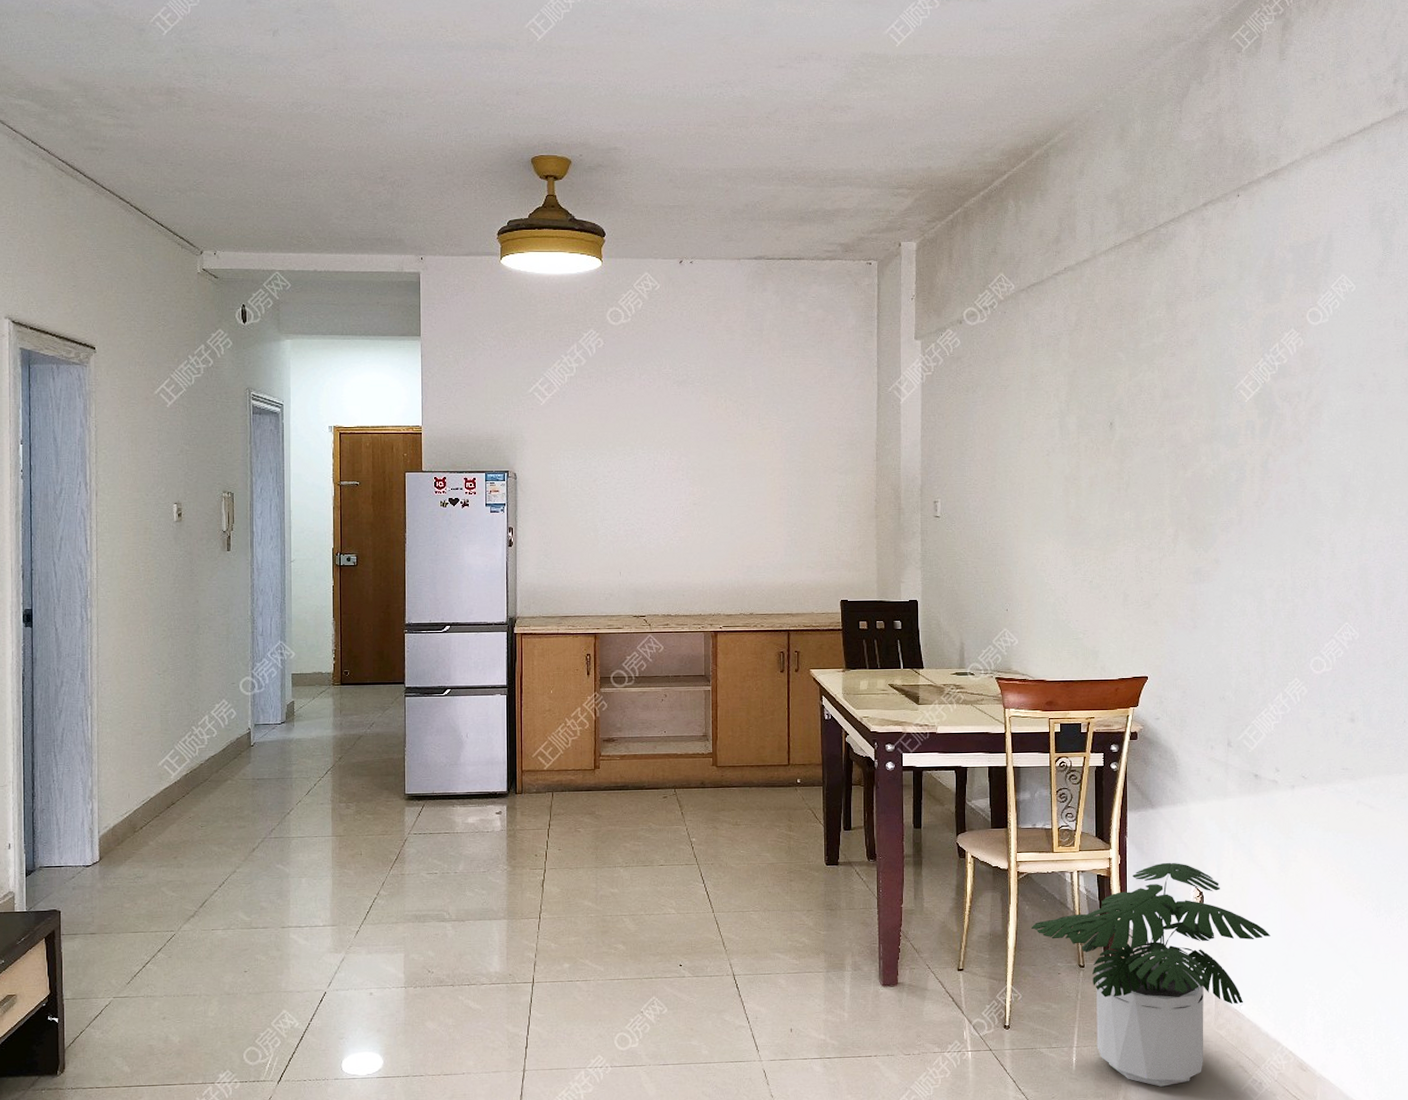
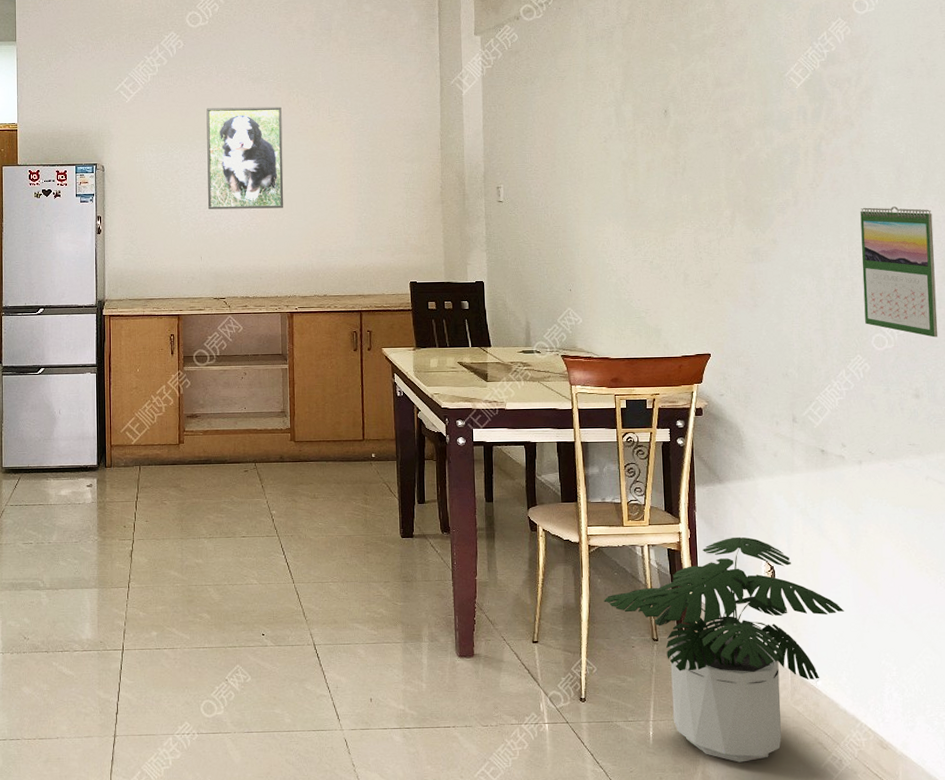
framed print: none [627,412,710,522] -> present [206,107,284,210]
calendar: none [1304,526,1377,661] -> present [860,206,938,338]

